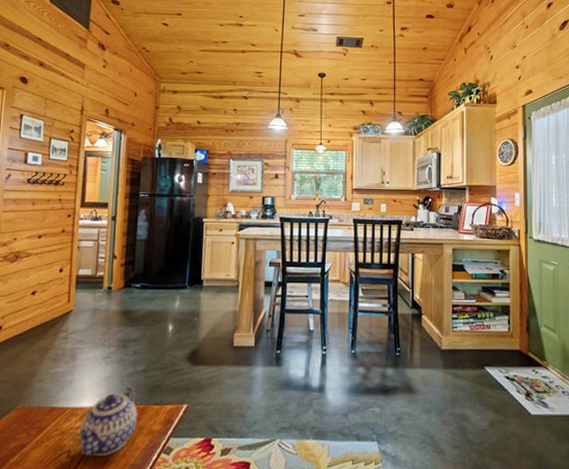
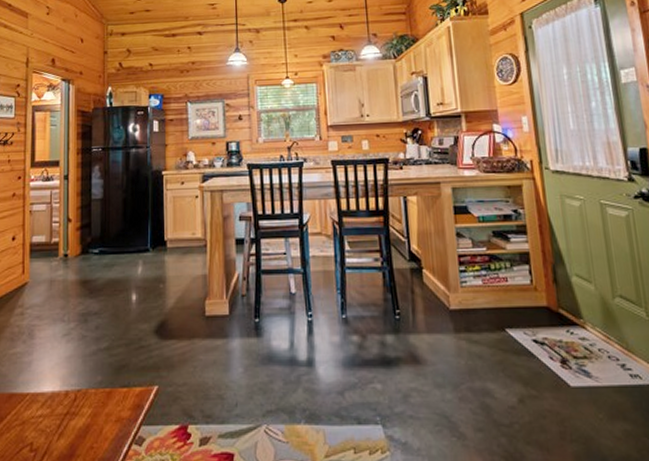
teapot: present [77,386,137,457] -> none [39,366,103,450]

